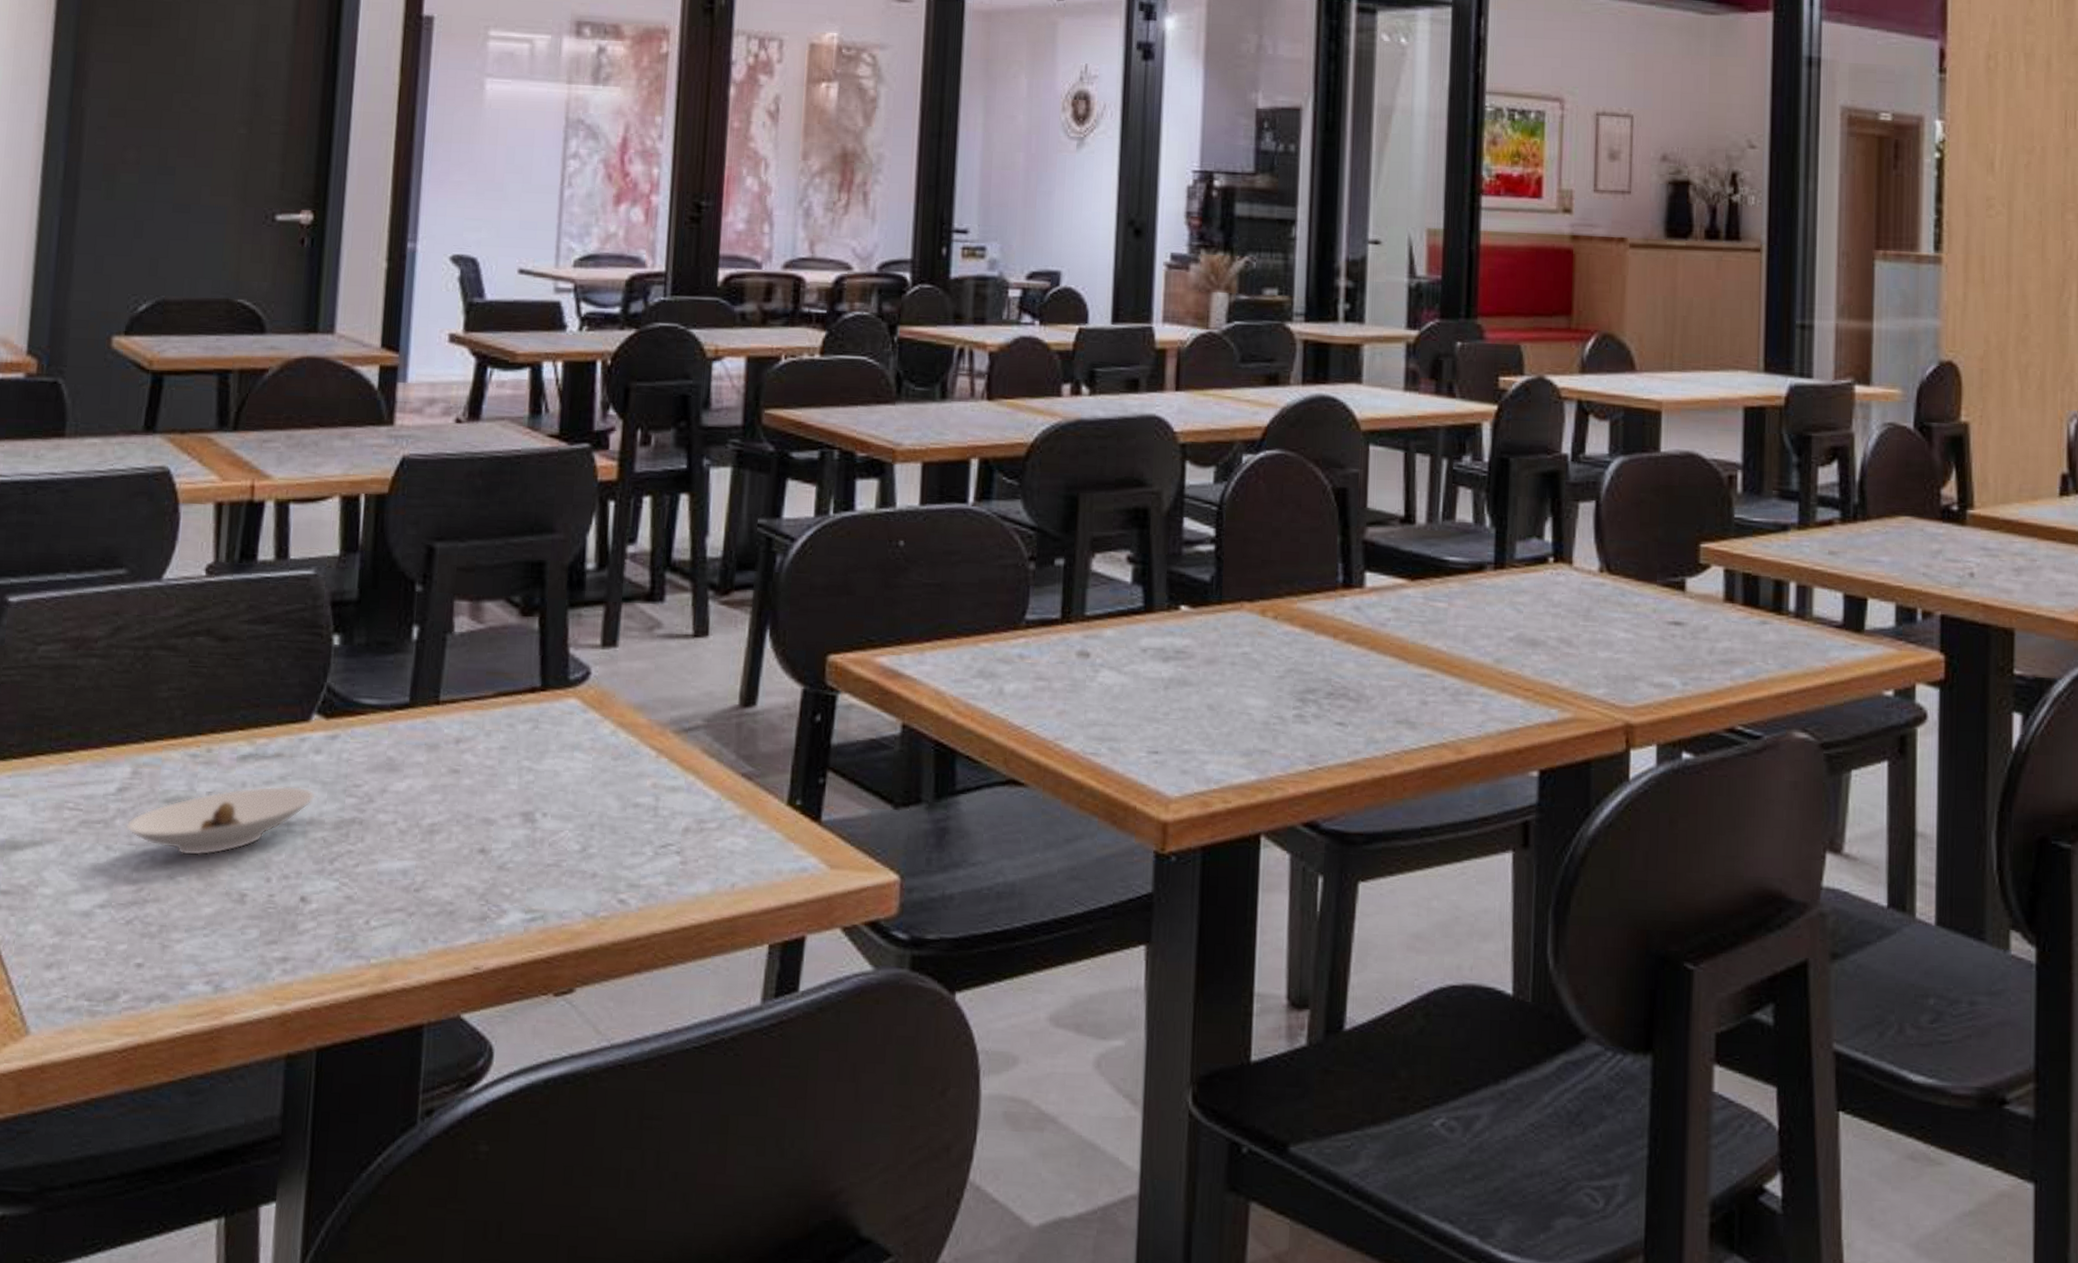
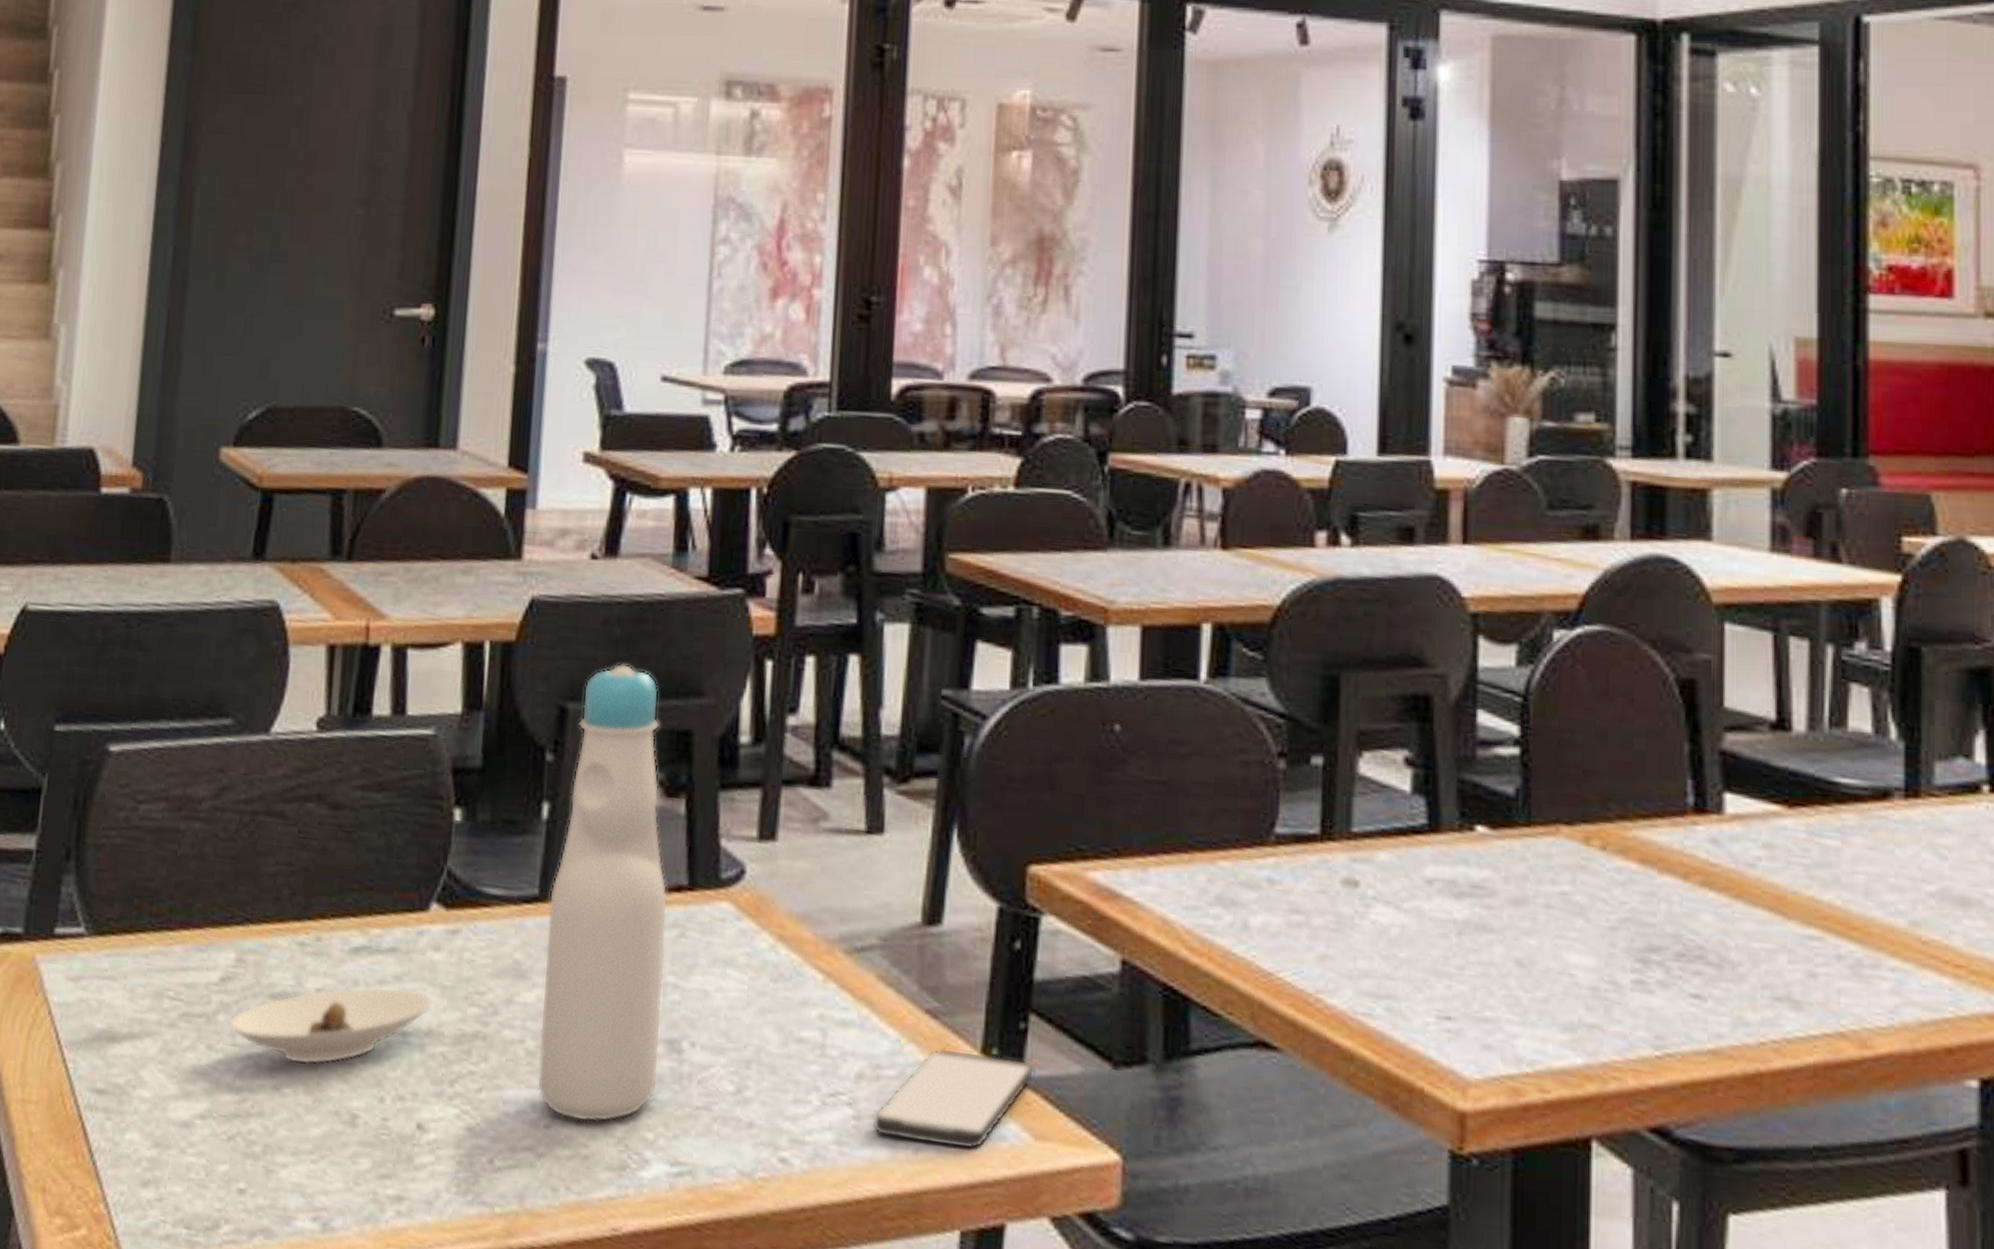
bottle: none [408,508,524,884] -> present [537,663,668,1123]
smartphone: none [697,802,831,881] -> present [872,1048,1035,1150]

